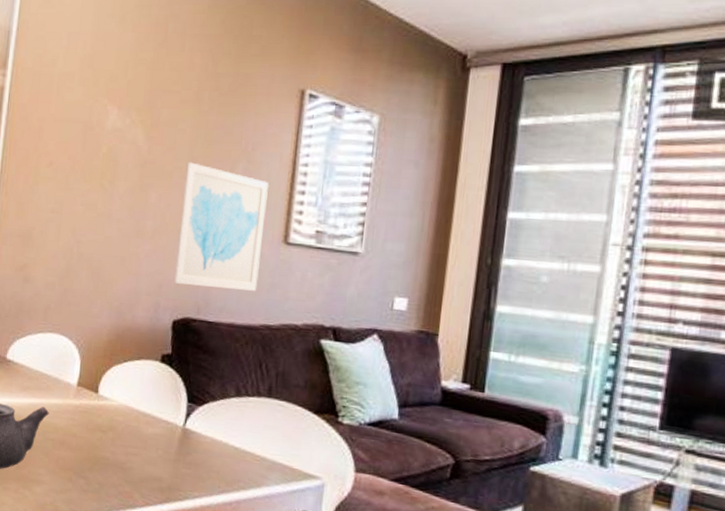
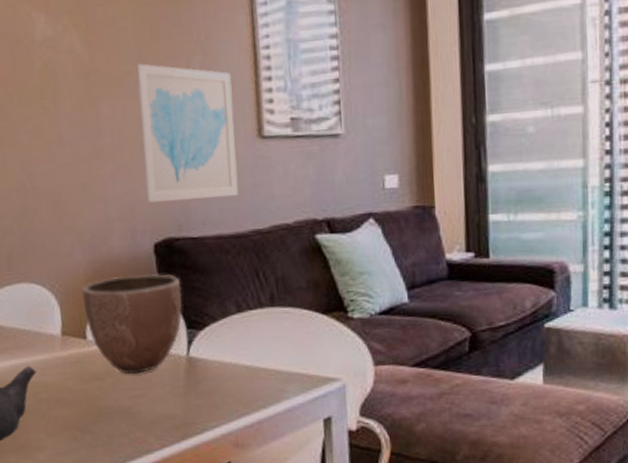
decorative bowl: none [101,343,190,434] -> present [81,273,183,374]

